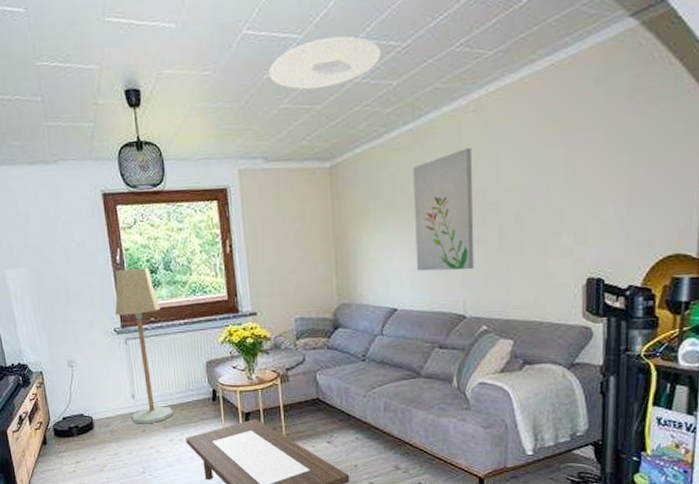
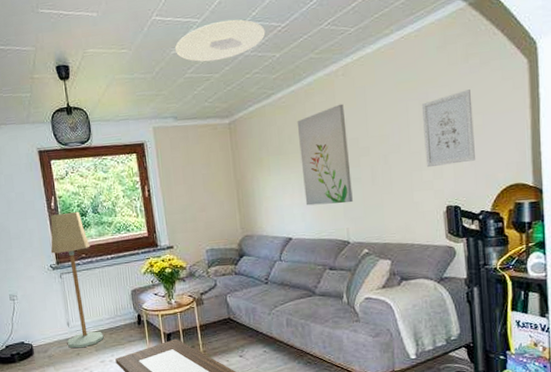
wall art: none [567,134,633,231] -> present [421,89,475,168]

